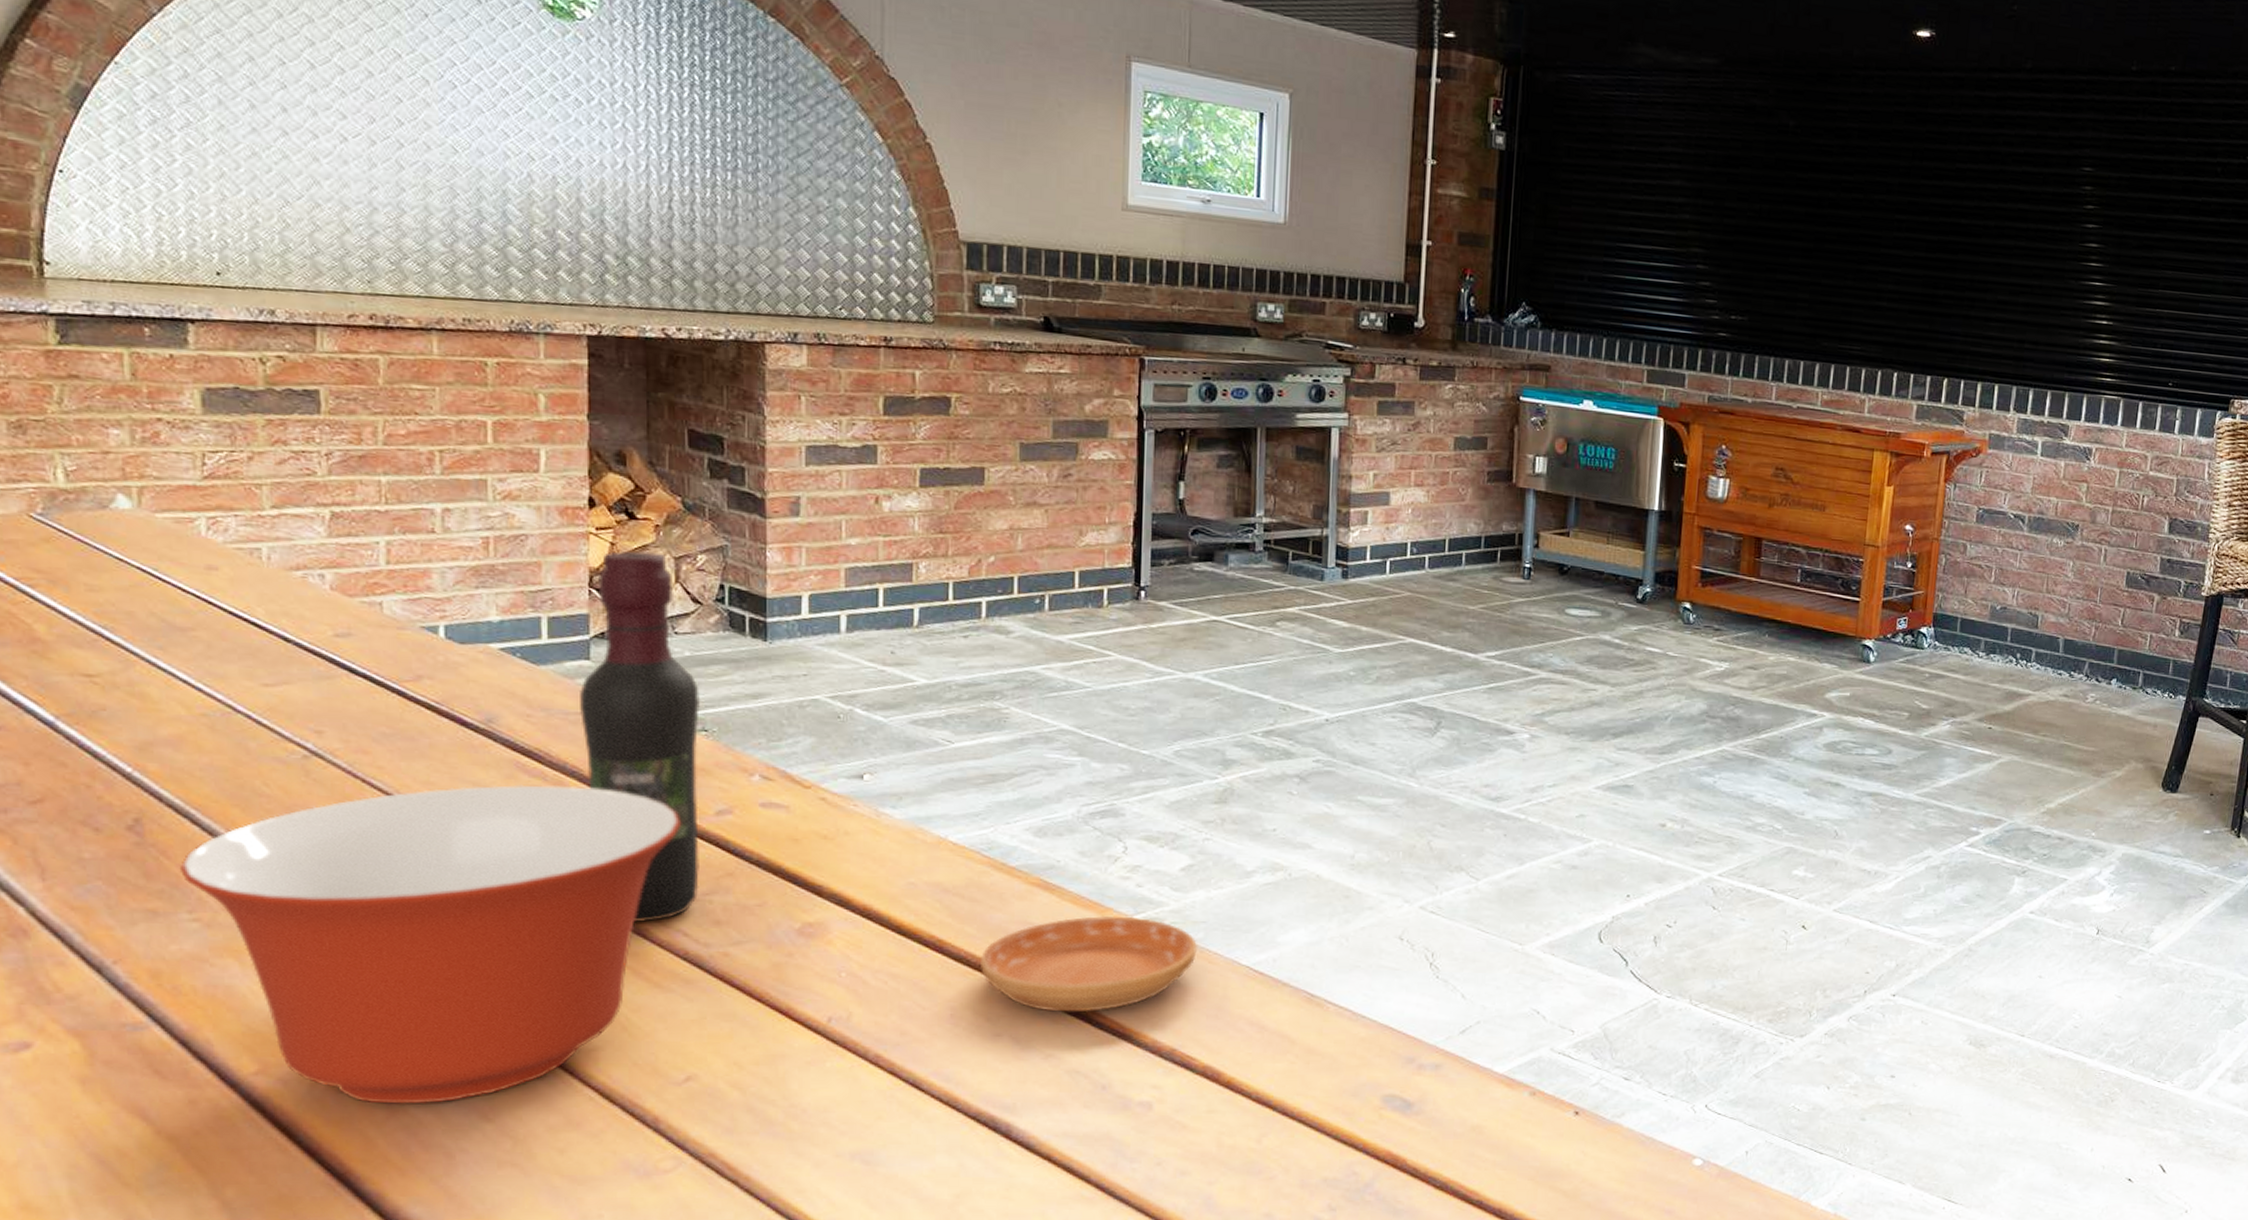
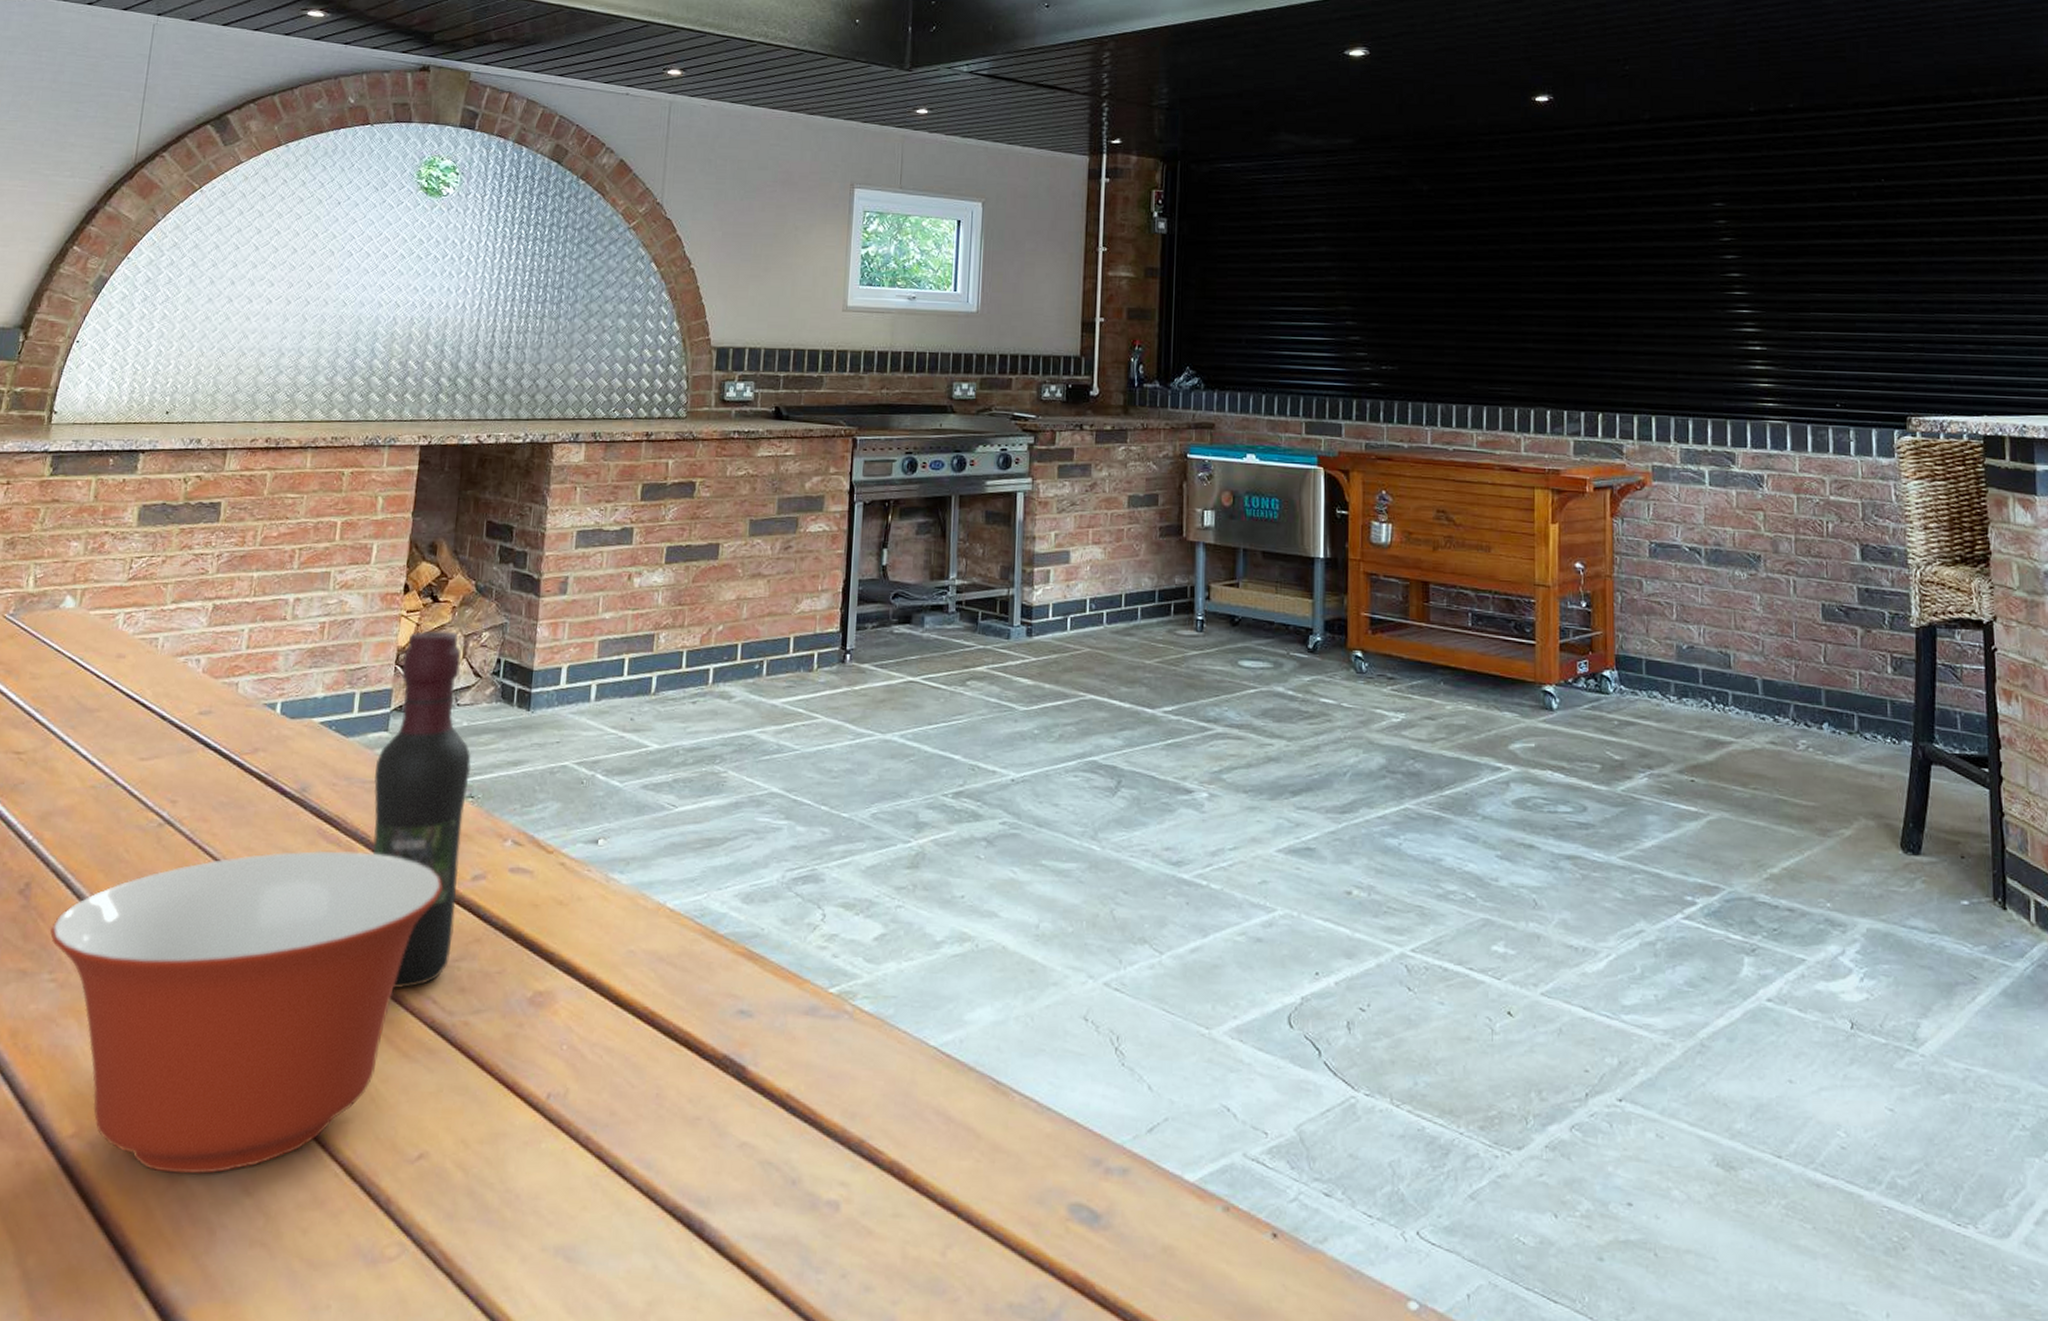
saucer: present [979,915,1197,1013] -> none [686,988,887,1096]

